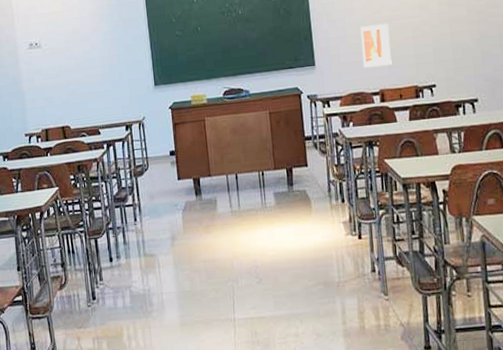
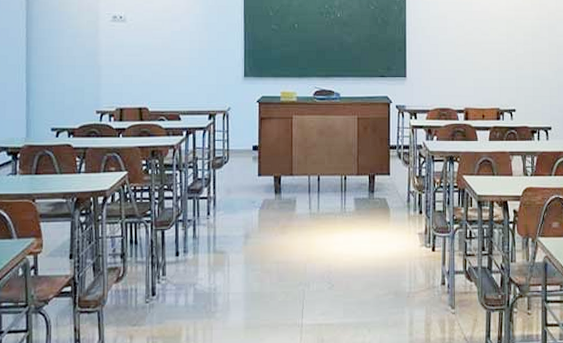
wall art: present [360,23,392,68] -> none [451,45,478,86]

